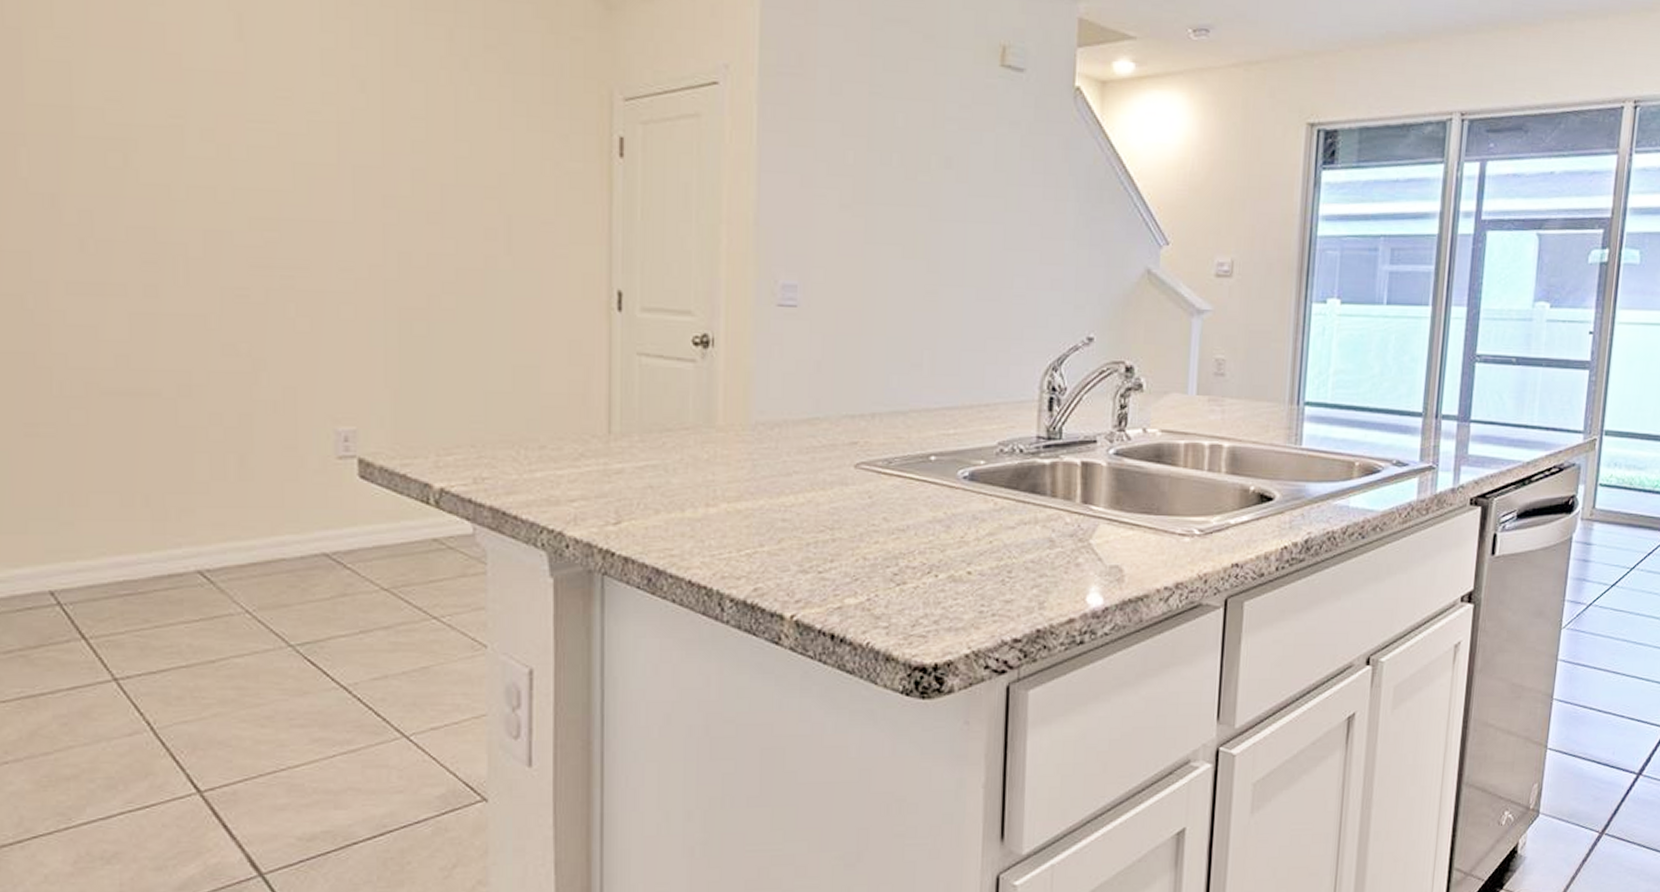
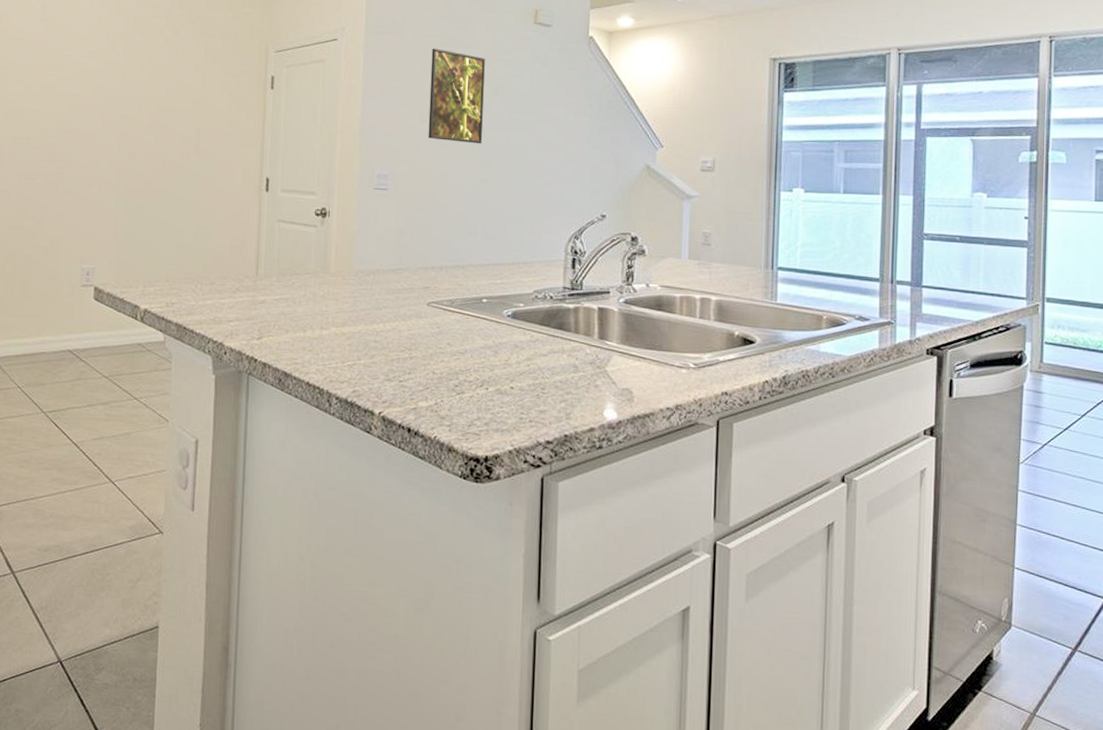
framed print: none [853,99,934,241] -> present [428,48,486,144]

